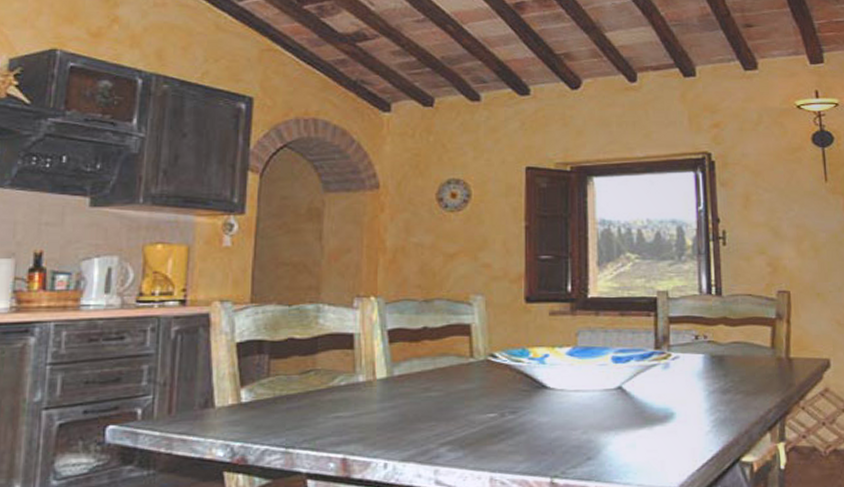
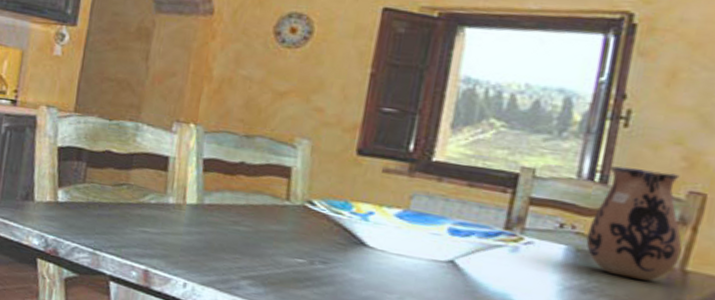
ceramic pitcher: none [716,278,784,373] -> present [586,166,682,281]

